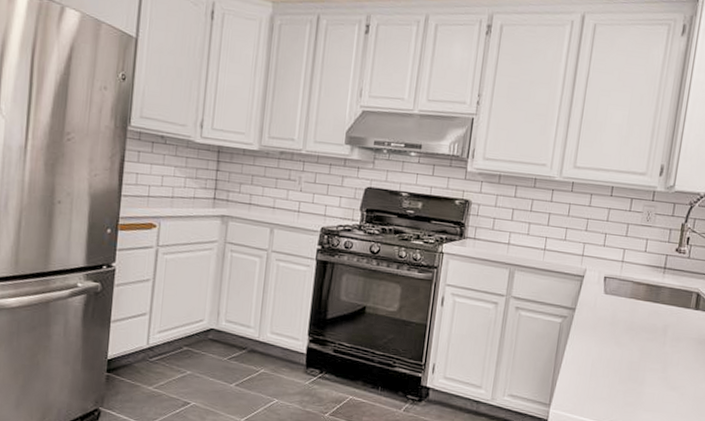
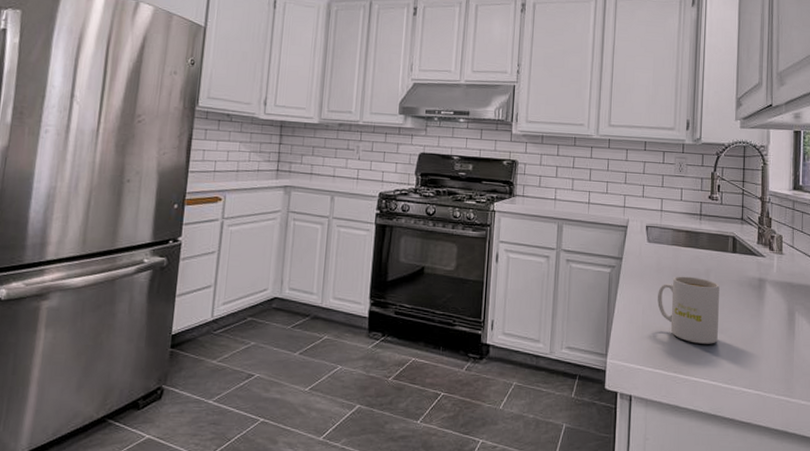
mug: none [608,330,677,401] -> present [657,276,720,344]

